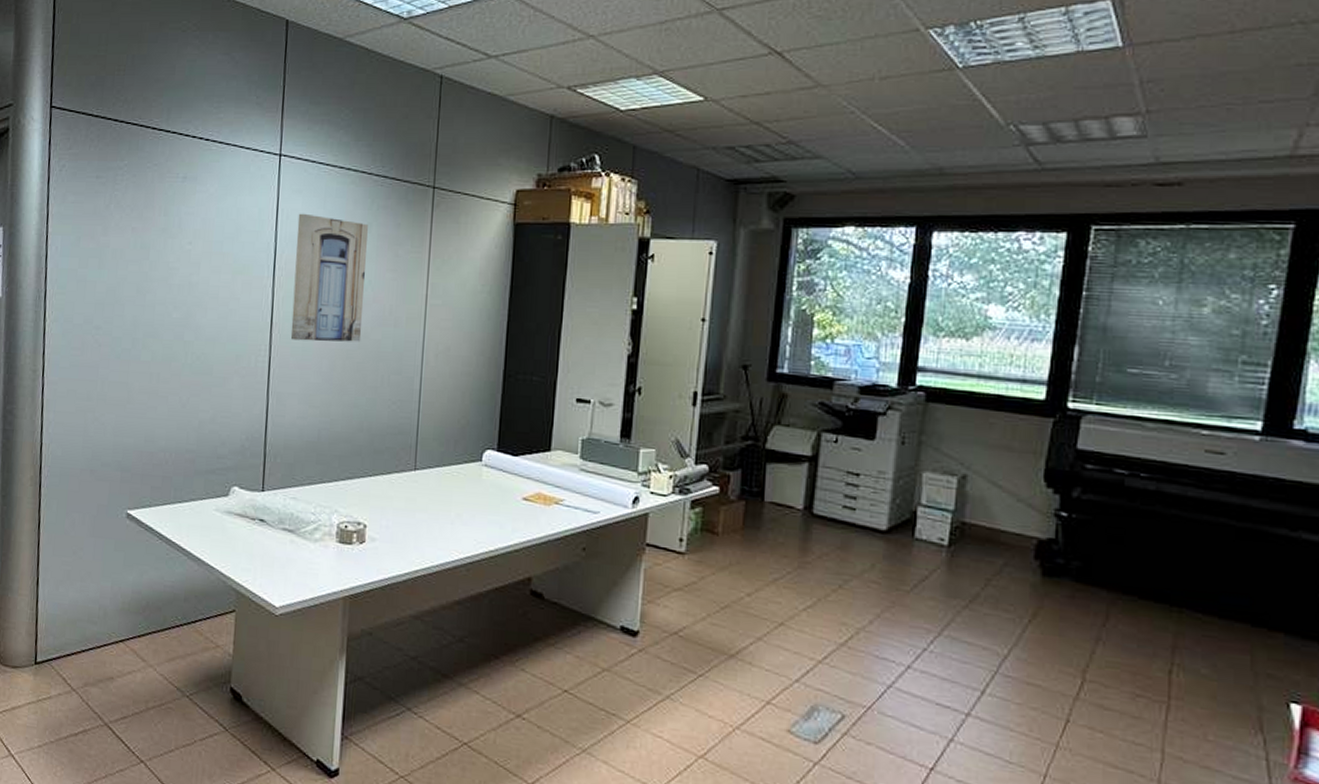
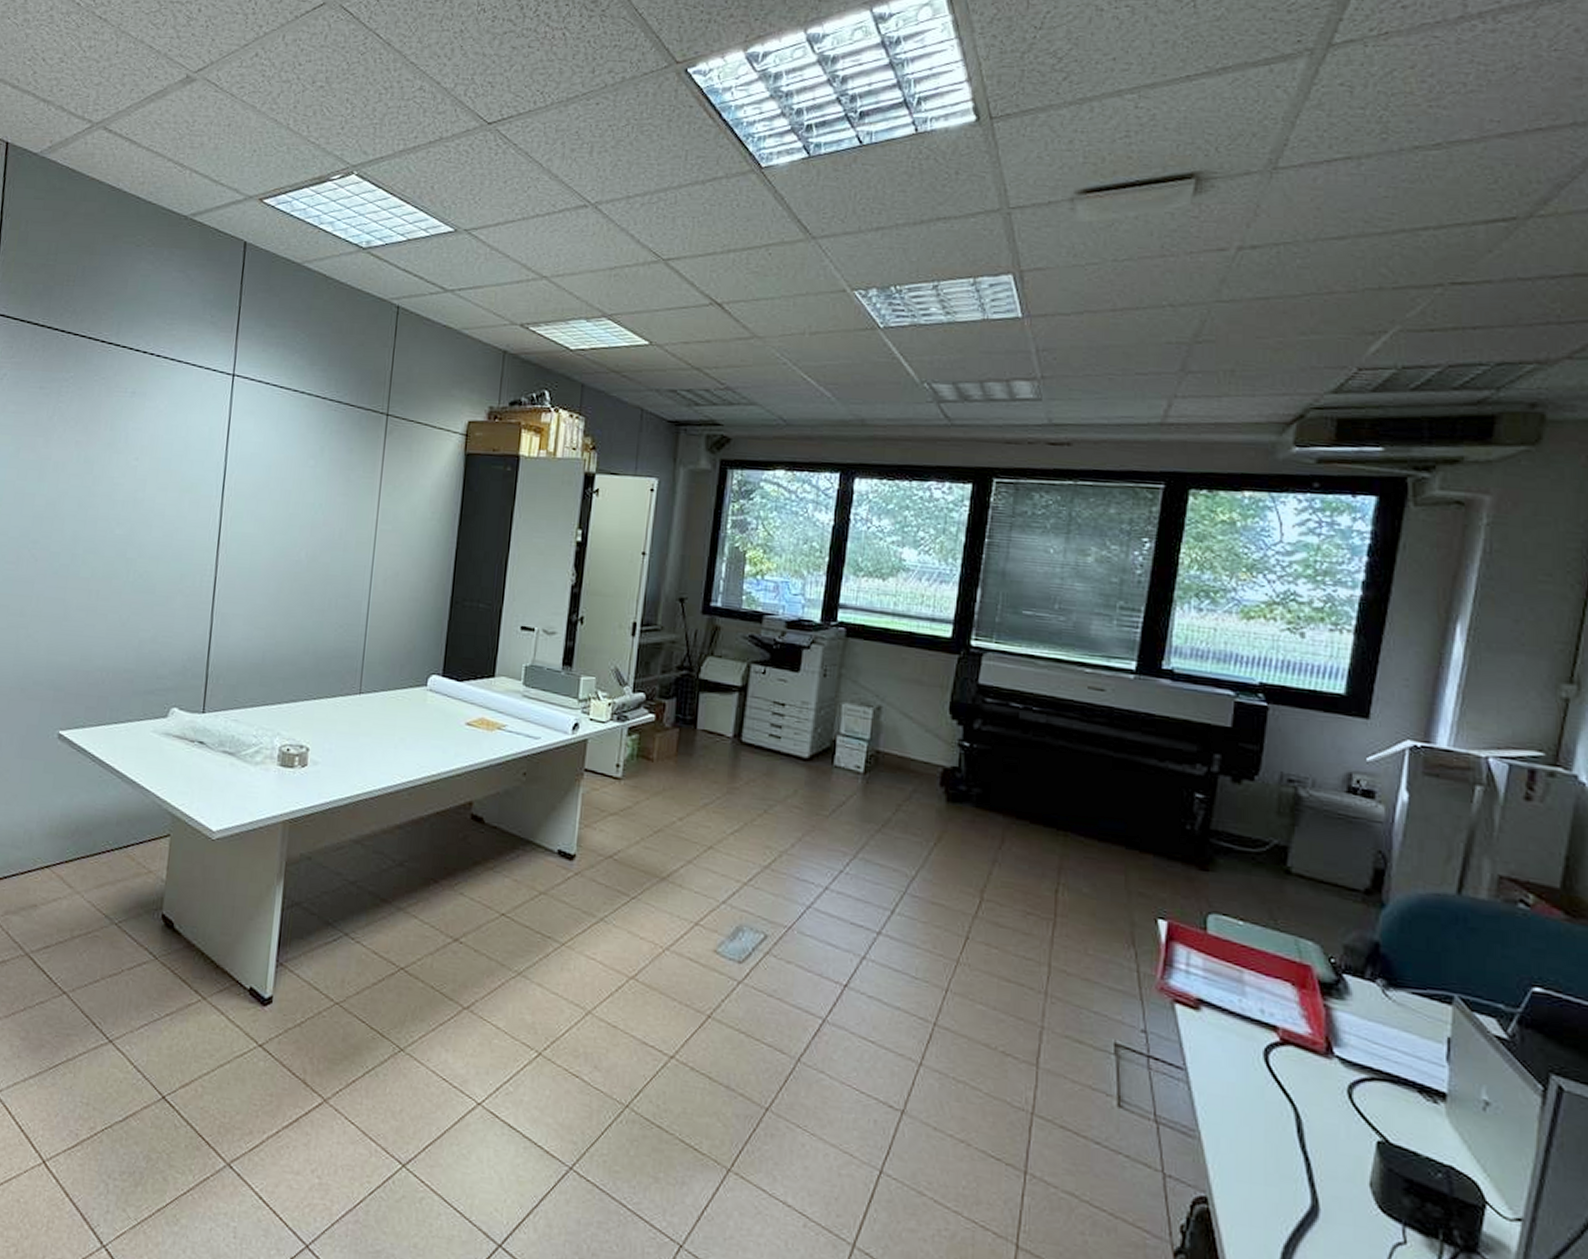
wall art: present [290,213,368,342] -> none [237,434,320,565]

